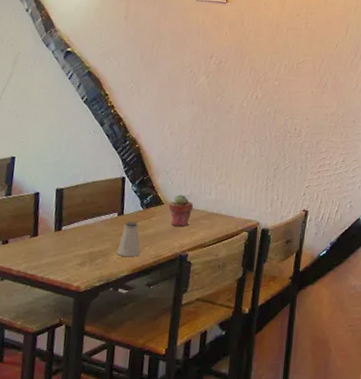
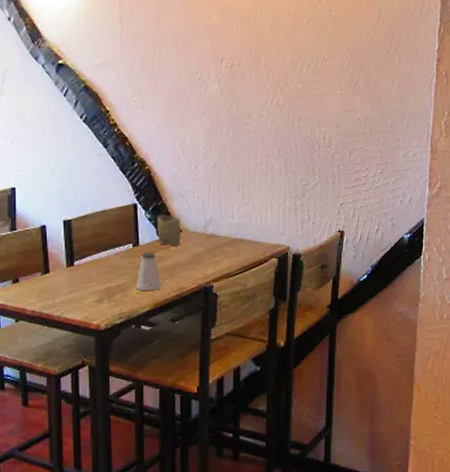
cup: none [141,188,164,217] -> present [157,215,181,246]
potted succulent: present [168,194,194,227] -> none [187,220,215,255]

